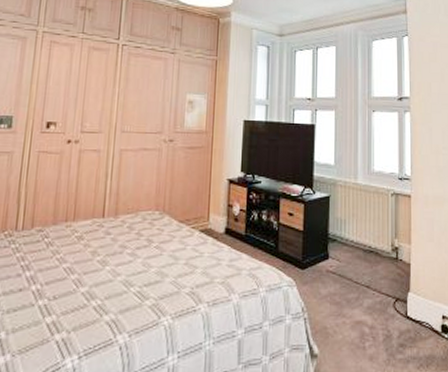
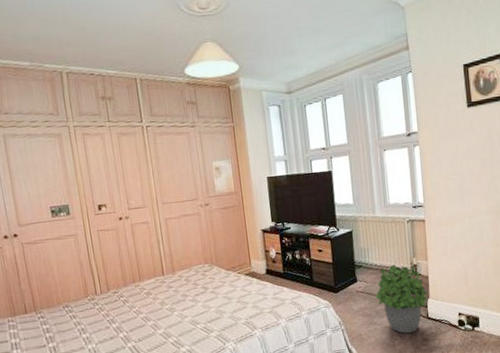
potted plant: none [347,244,410,335] -> present [375,264,429,334]

